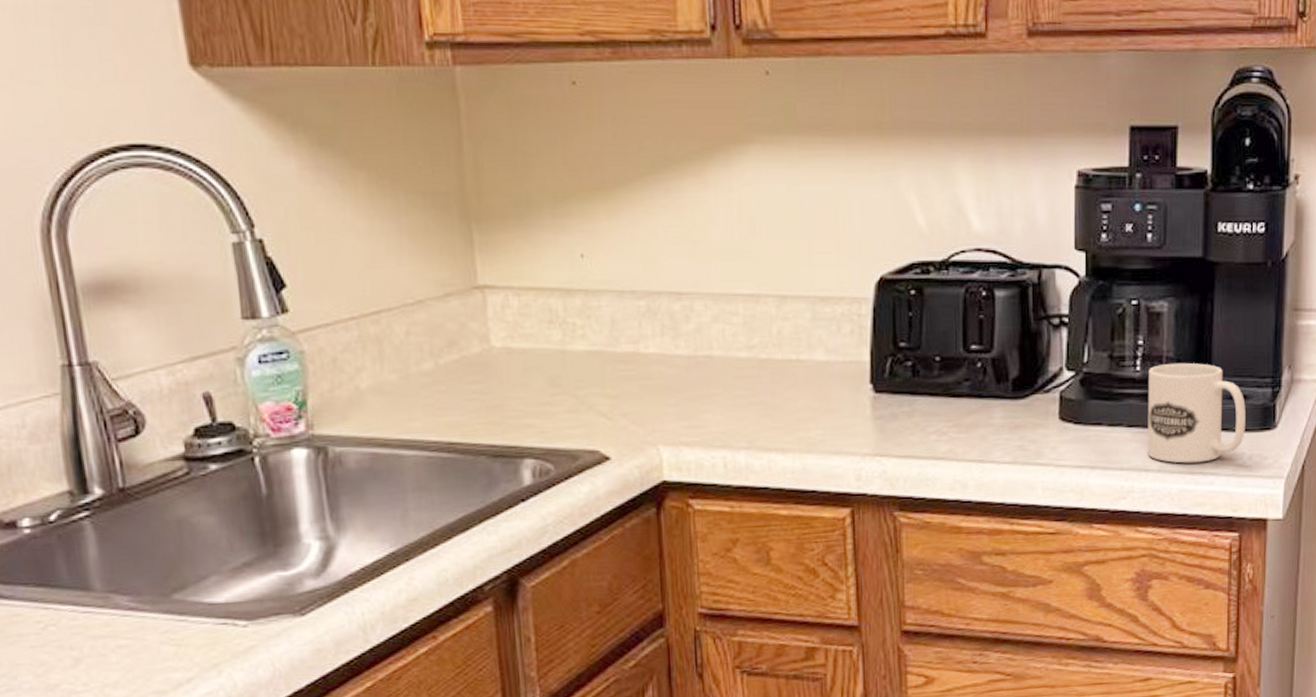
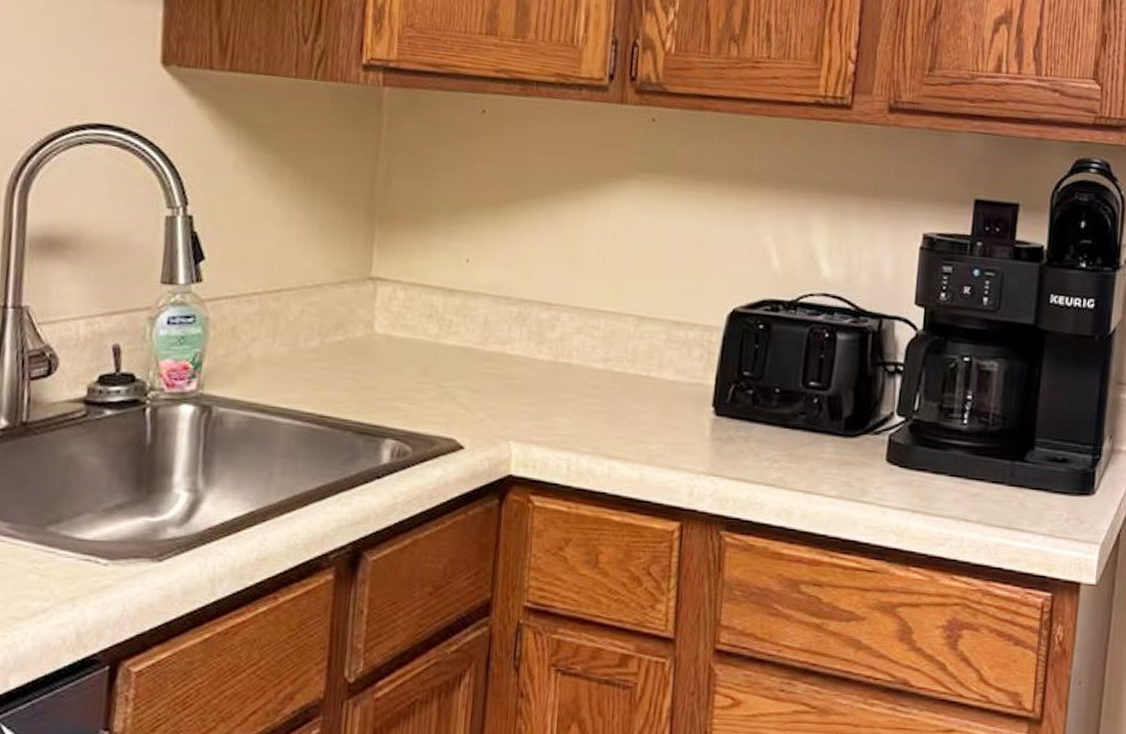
mug: present [1147,362,1246,464] -> none [968,420,1066,519]

